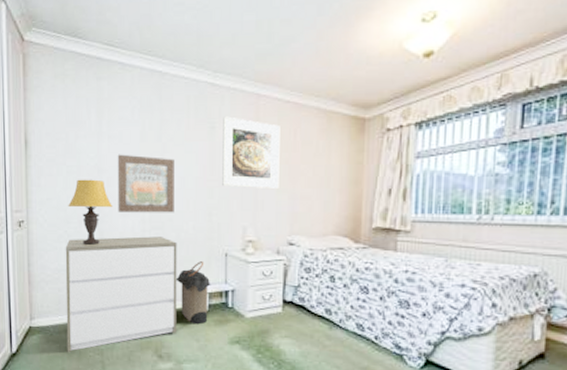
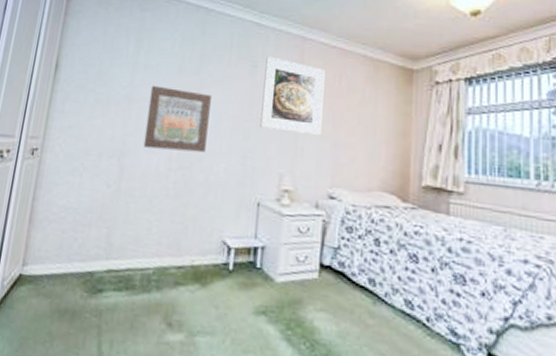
dresser: present [65,236,177,353] -> none [58,173,205,312]
table lamp: present [68,179,112,245] -> none [90,108,138,182]
laundry hamper: present [175,261,211,325] -> none [198,210,239,287]

